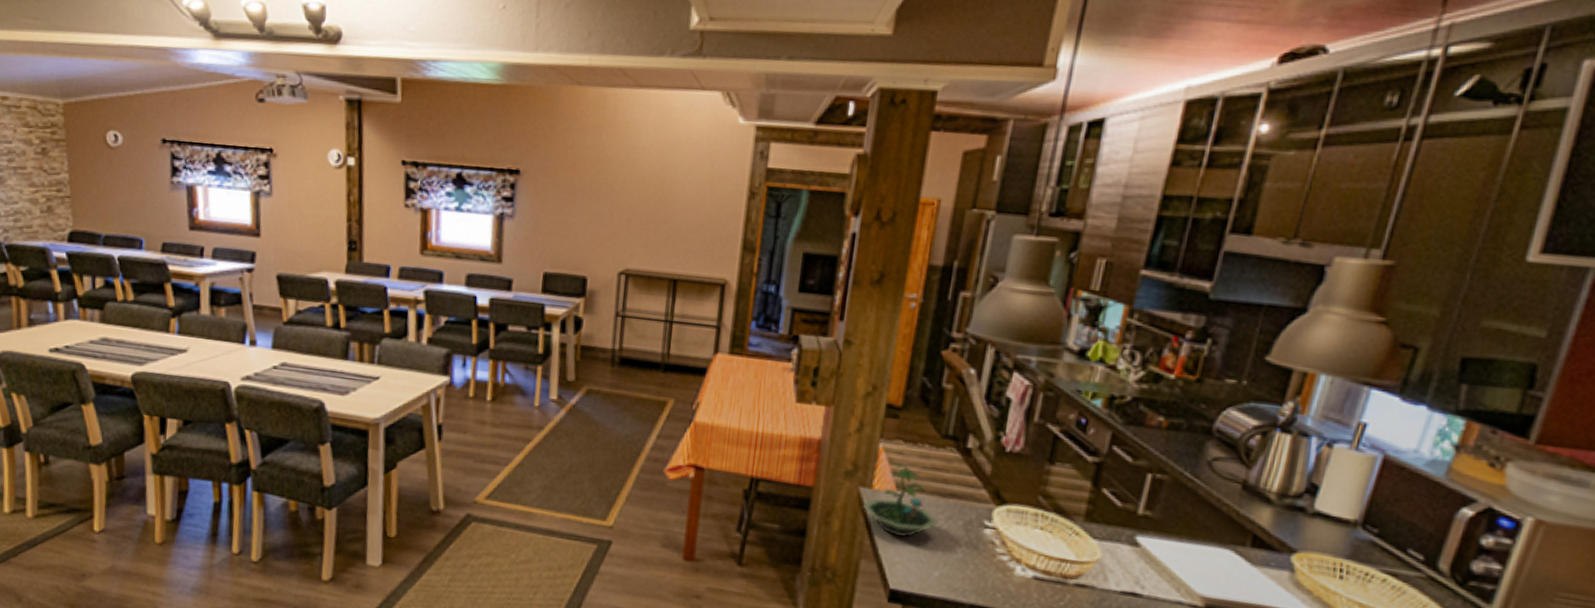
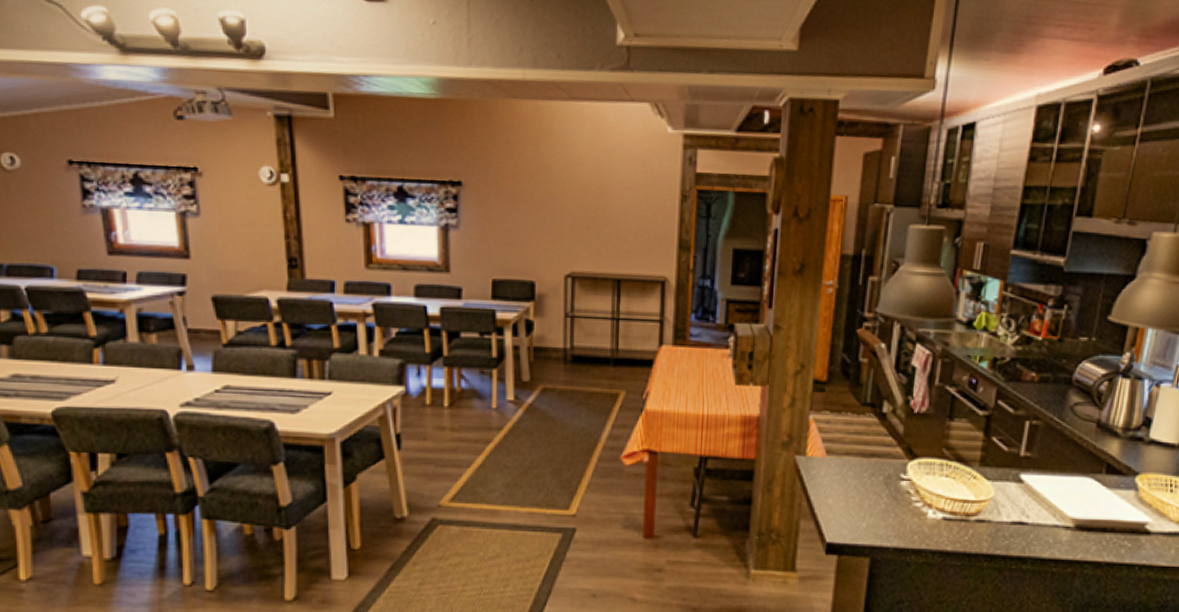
terrarium: present [863,462,938,538] -> none [799,430,863,496]

